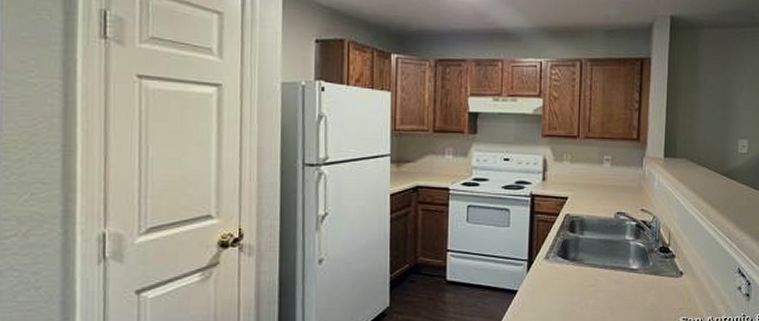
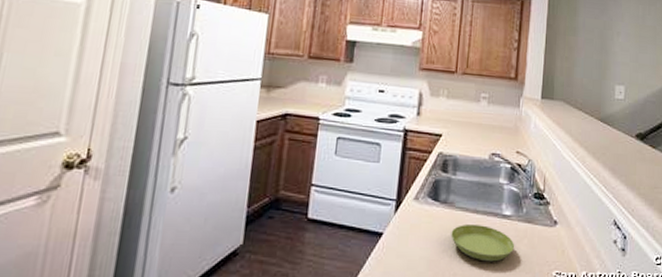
saucer: none [581,278,643,312] -> present [451,223,515,262]

